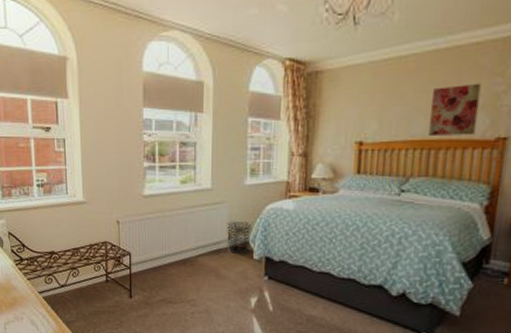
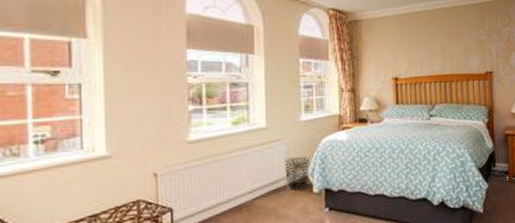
wall art: present [429,83,482,137] -> none [441,33,473,72]

